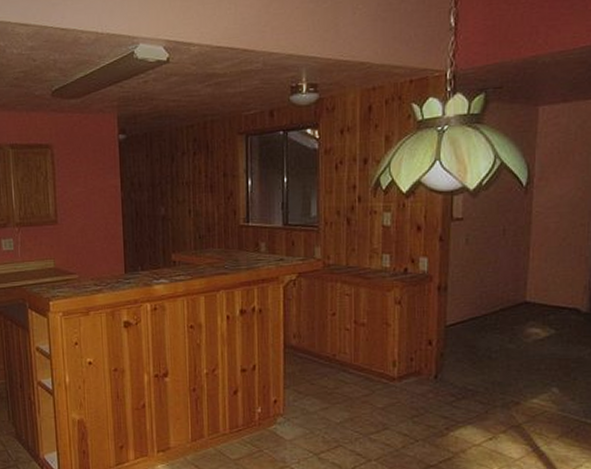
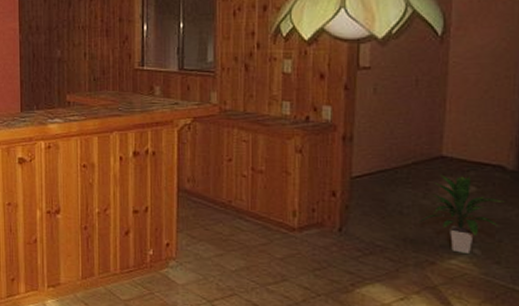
indoor plant: none [505,319,579,393] -> present [419,174,504,255]

